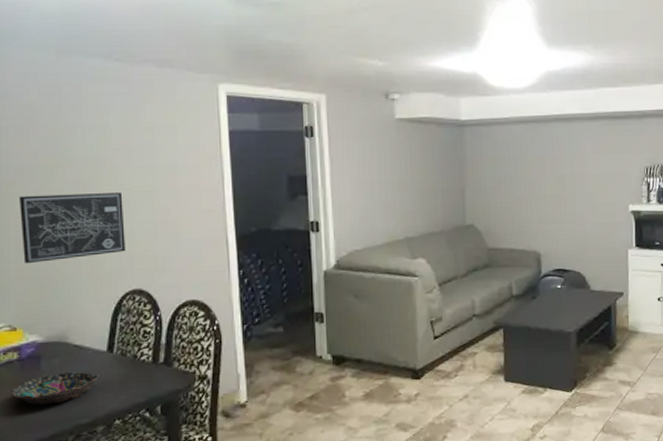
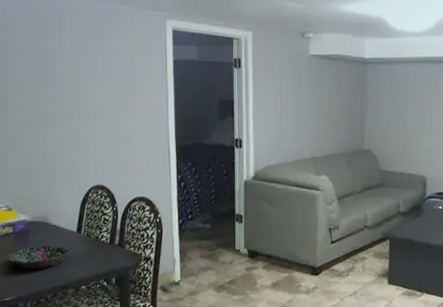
wall art: present [20,193,125,264] -> none [15,105,92,160]

